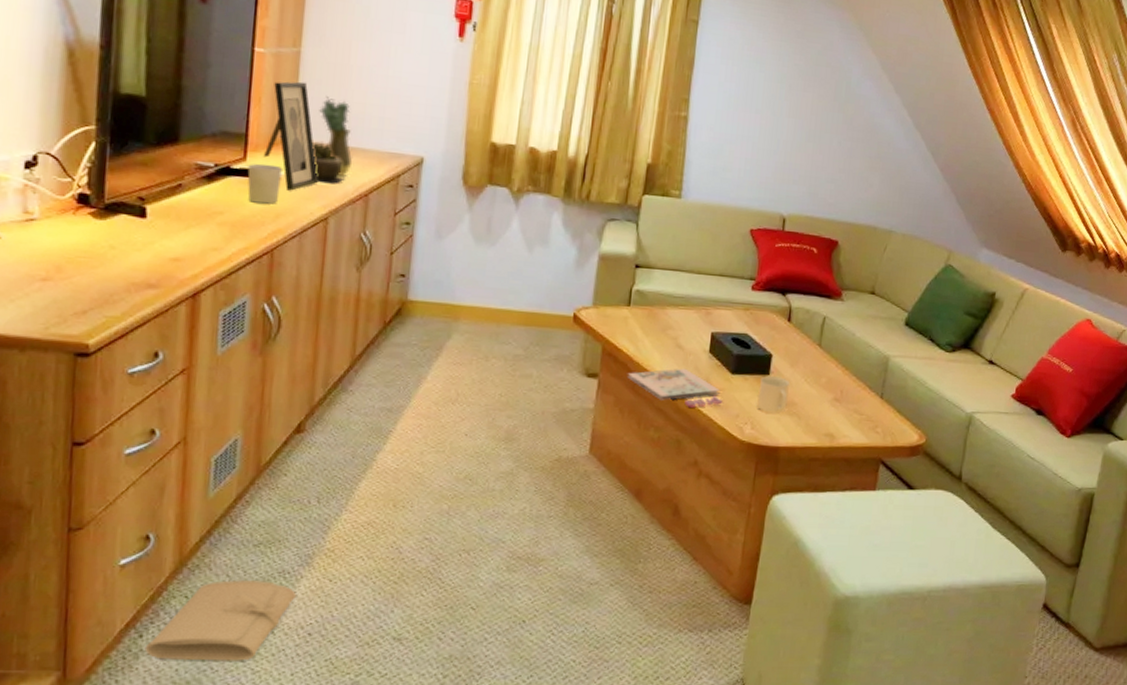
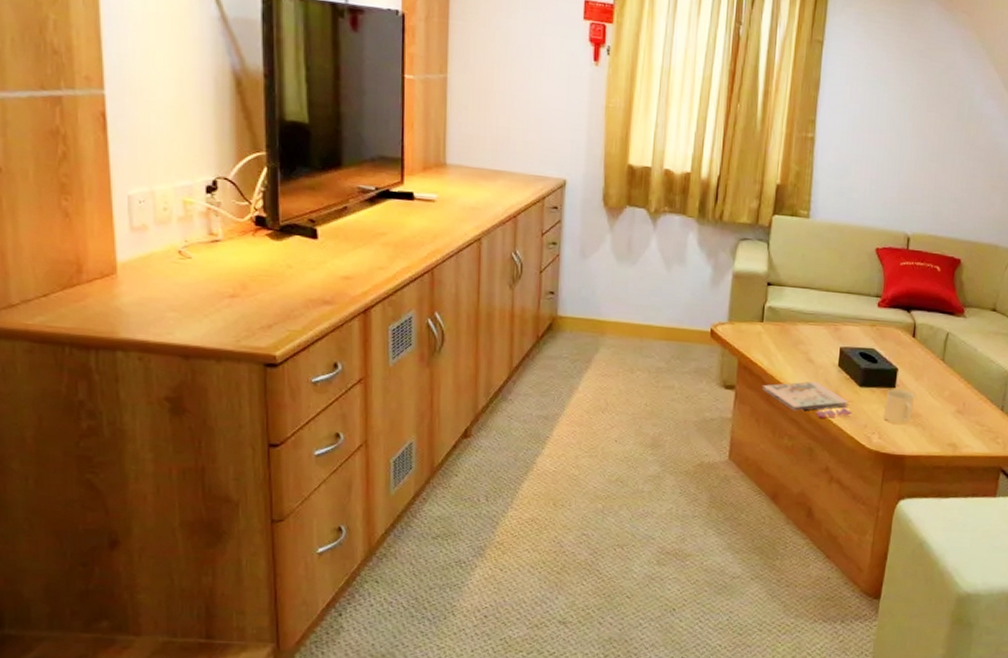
tool roll: present [144,580,297,661] -> none [344,568,473,638]
candle holder: present [247,163,282,204] -> none [405,186,437,226]
picture frame: present [263,81,318,191] -> none [418,107,470,213]
succulent plant: present [312,141,345,184] -> none [463,165,495,206]
vase: present [319,95,353,178] -> none [467,120,501,200]

